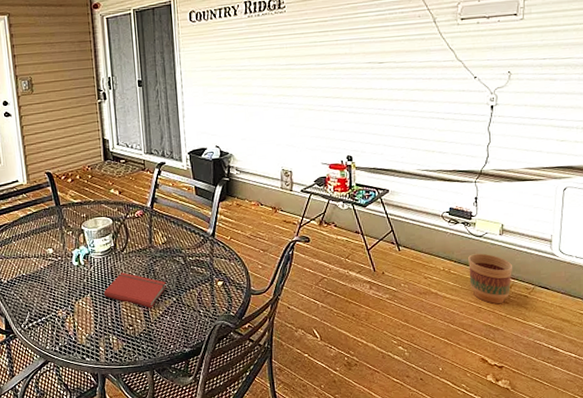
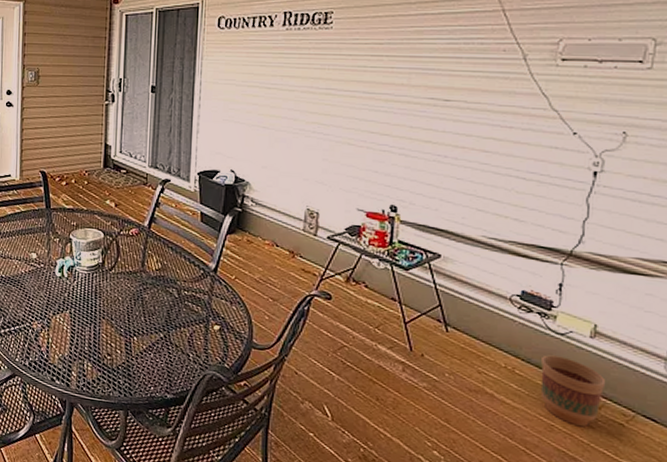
book: present [103,272,166,309] -> none [84,293,154,341]

